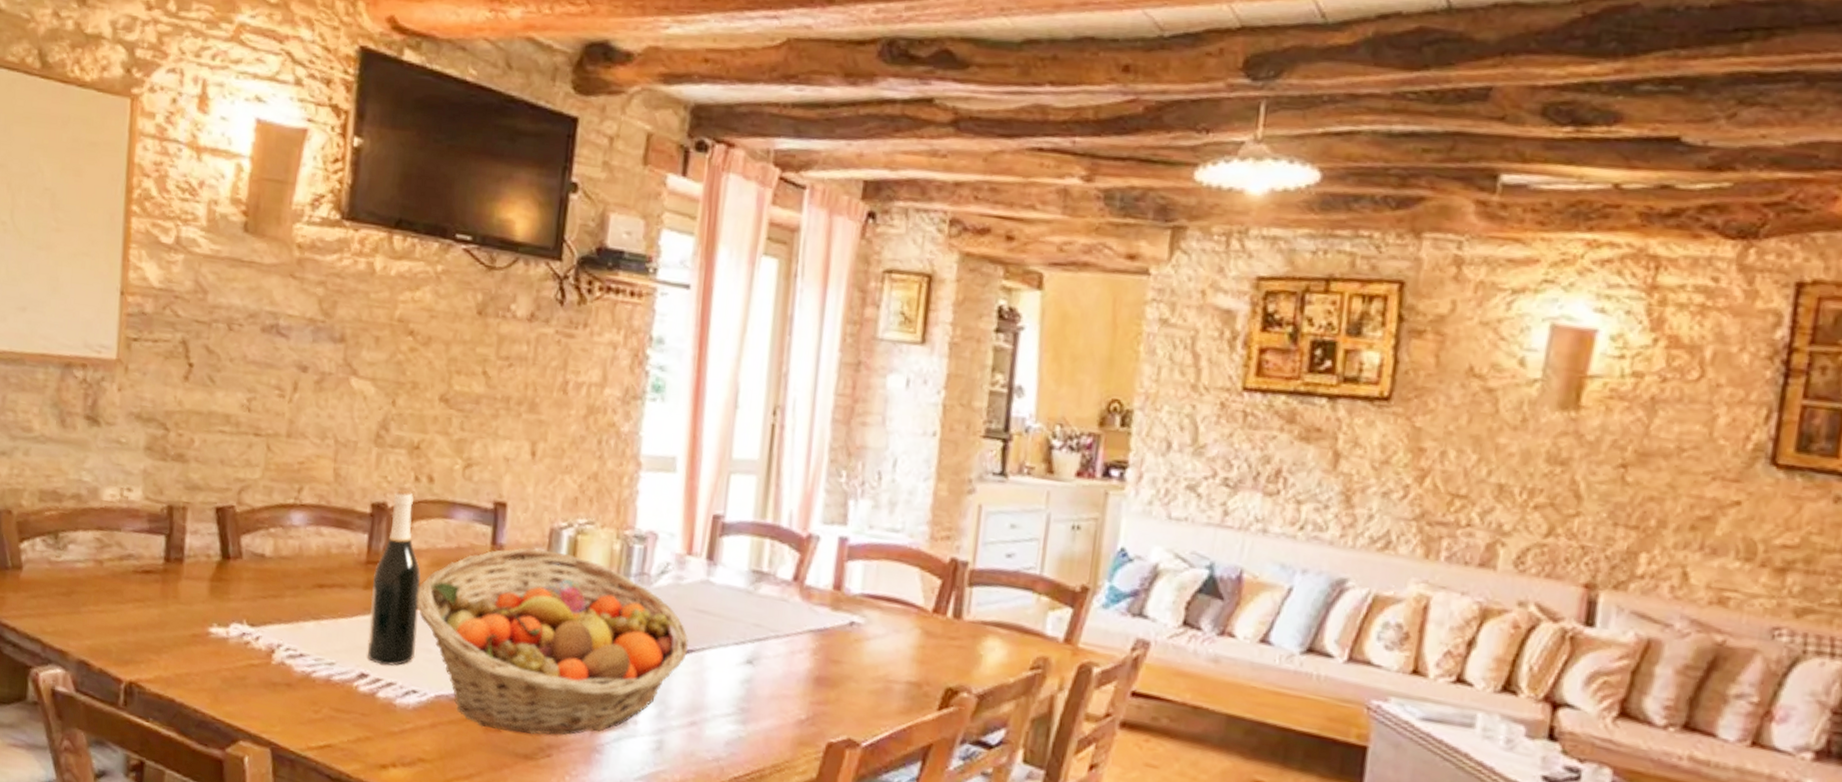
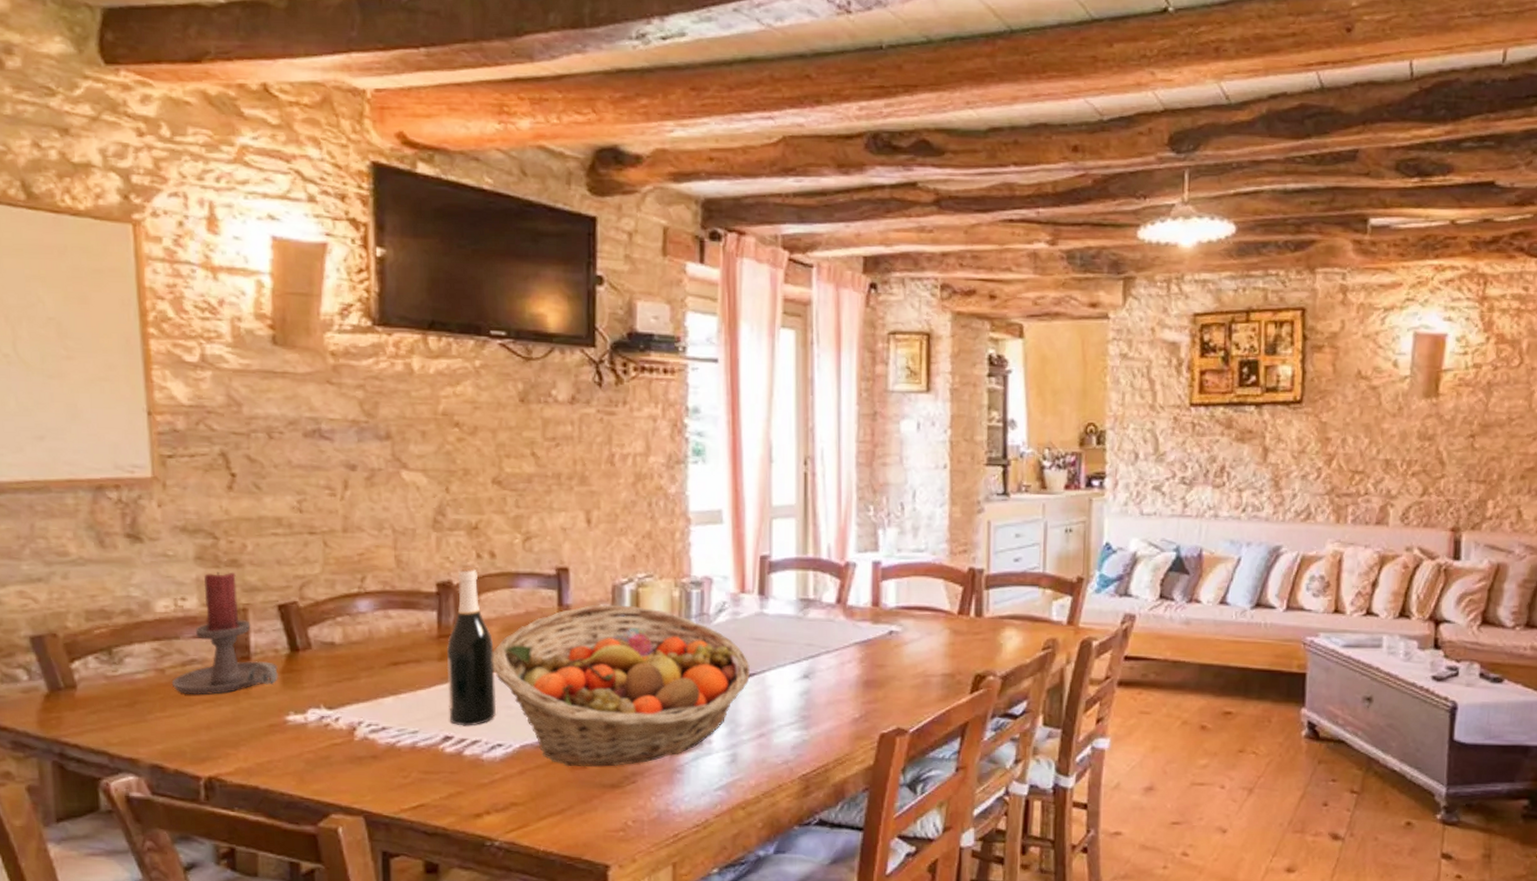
candle holder: none [107,464,208,595] -> present [171,571,278,695]

